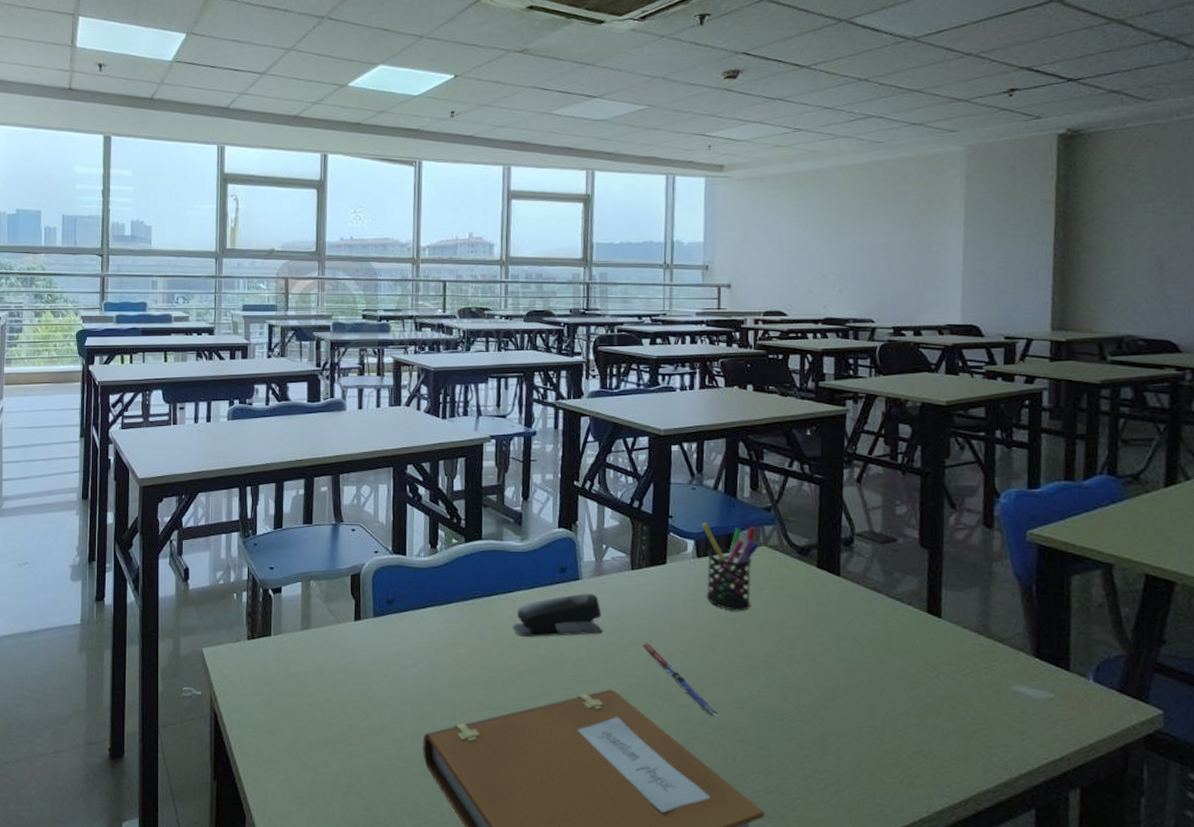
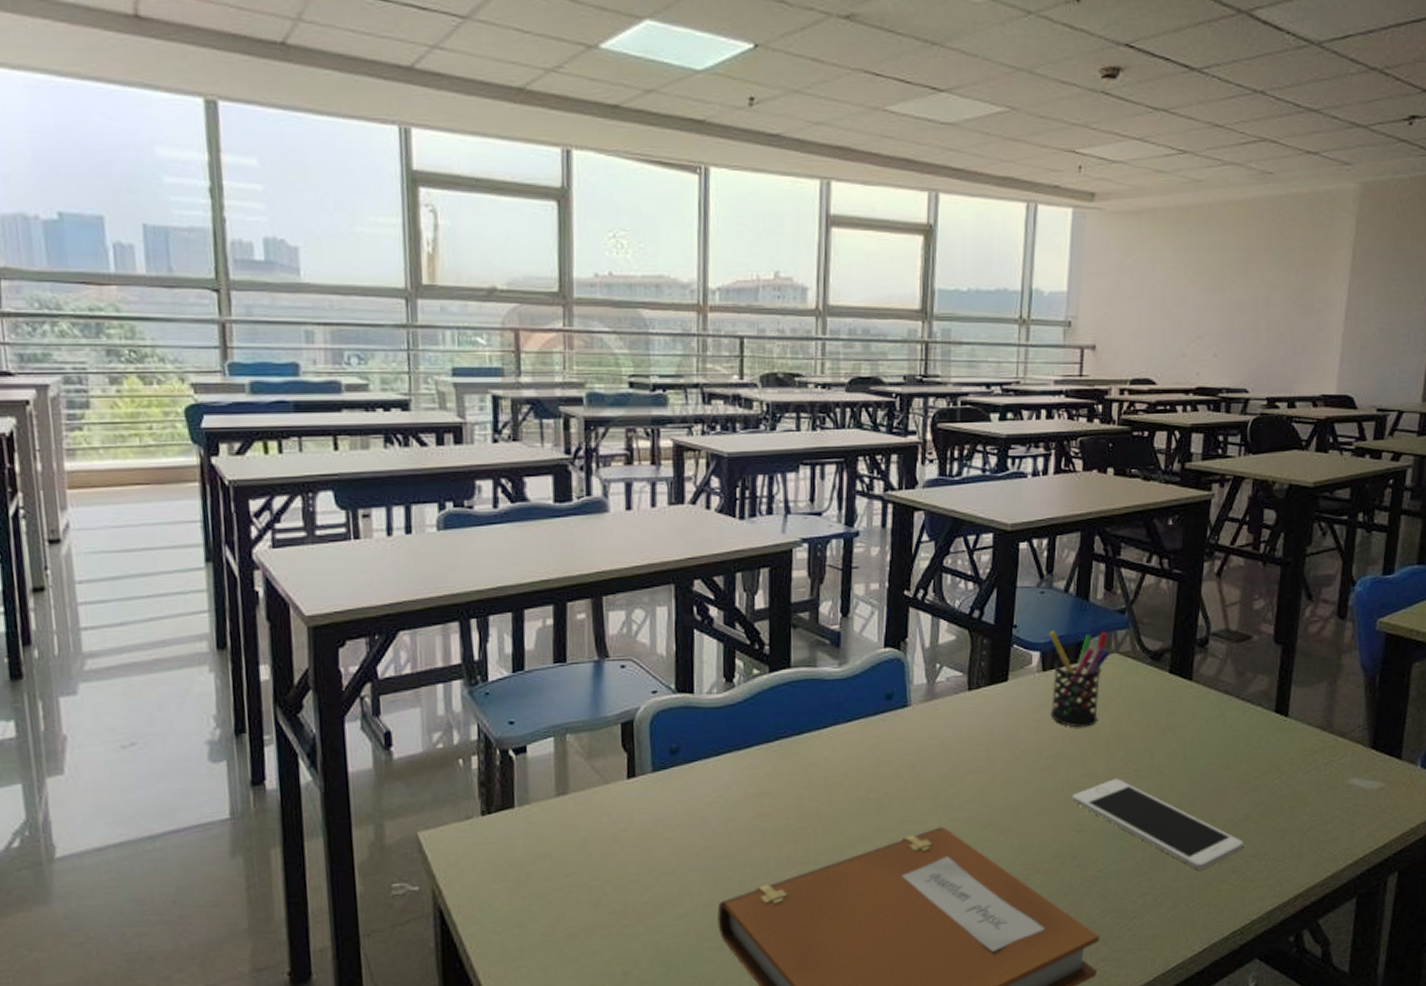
stapler: present [512,593,602,638] -> none [826,721,933,779]
pen: present [641,643,718,715] -> none [976,771,1056,843]
cell phone: none [730,661,905,760] -> present [1071,778,1243,870]

